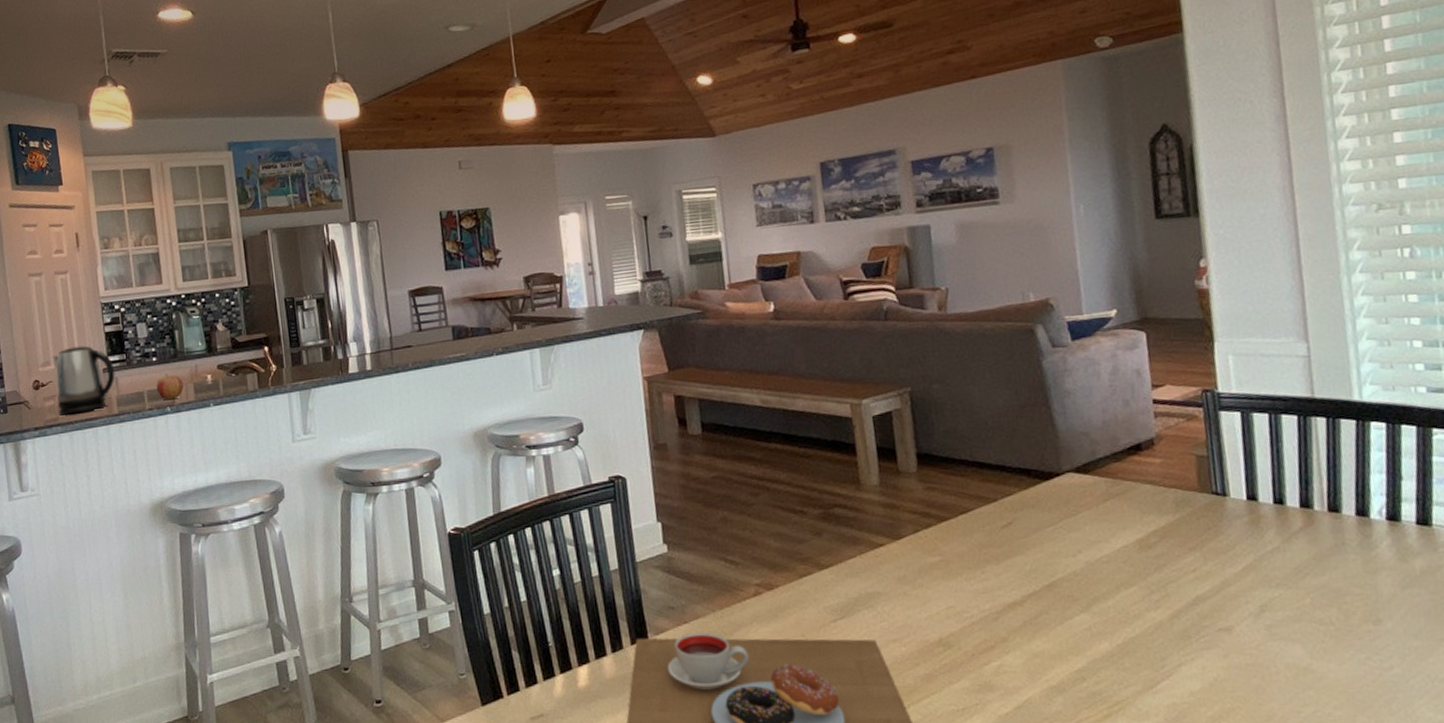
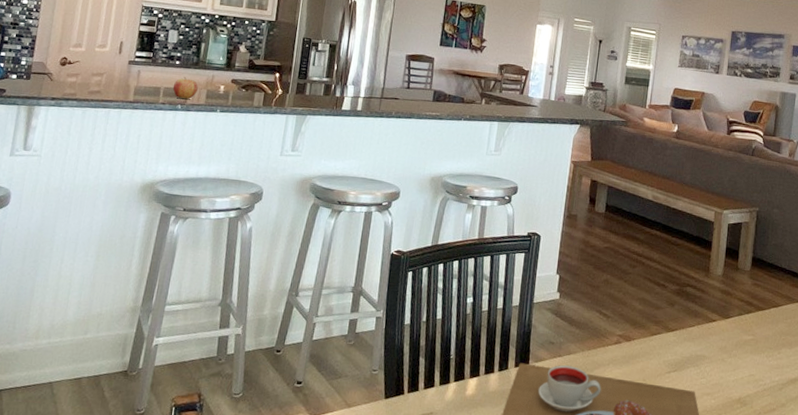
kettle: present [52,345,115,416] -> none [77,36,140,95]

